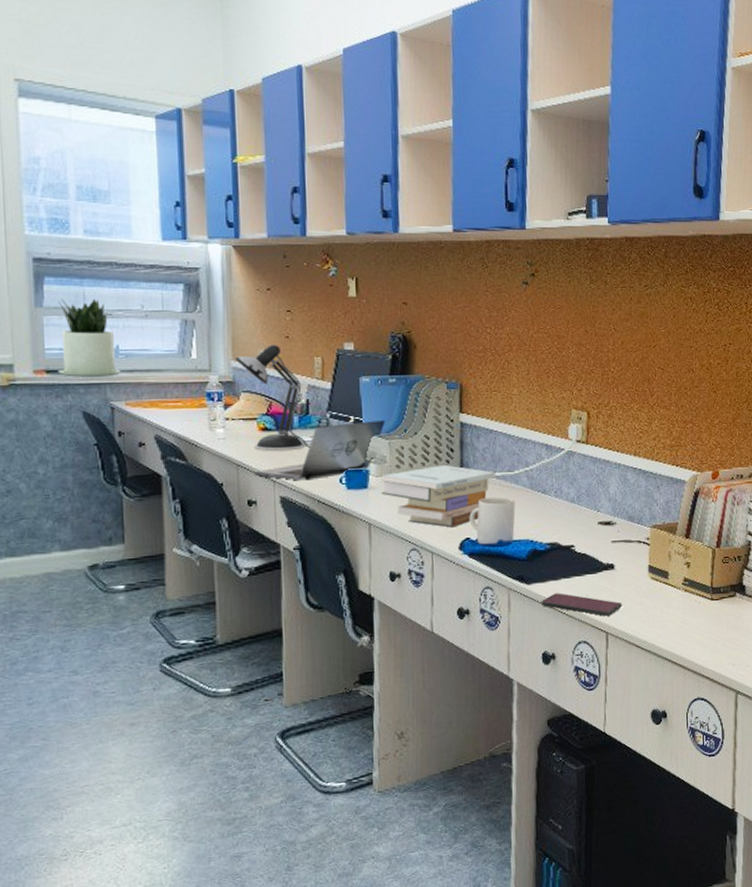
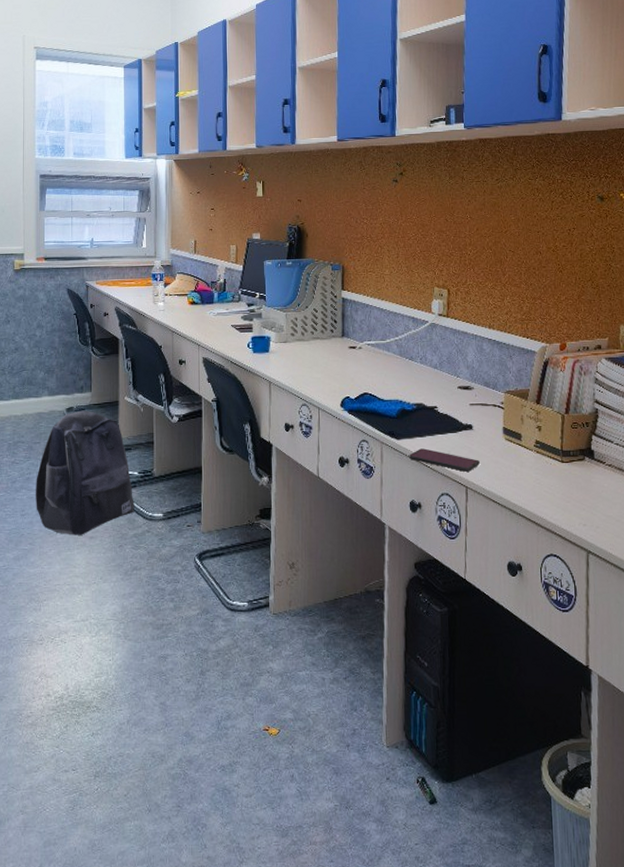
backpack: none [46,567,192,724] -> present [35,410,134,535]
planter: present [58,299,122,378] -> none [52,204,95,263]
desk lamp: present [235,344,311,452] -> none [173,235,226,321]
laptop: present [254,421,385,481] -> none [184,296,283,345]
books: present [381,464,496,528] -> none [279,333,371,387]
cup: present [469,496,516,548] -> none [349,361,387,407]

